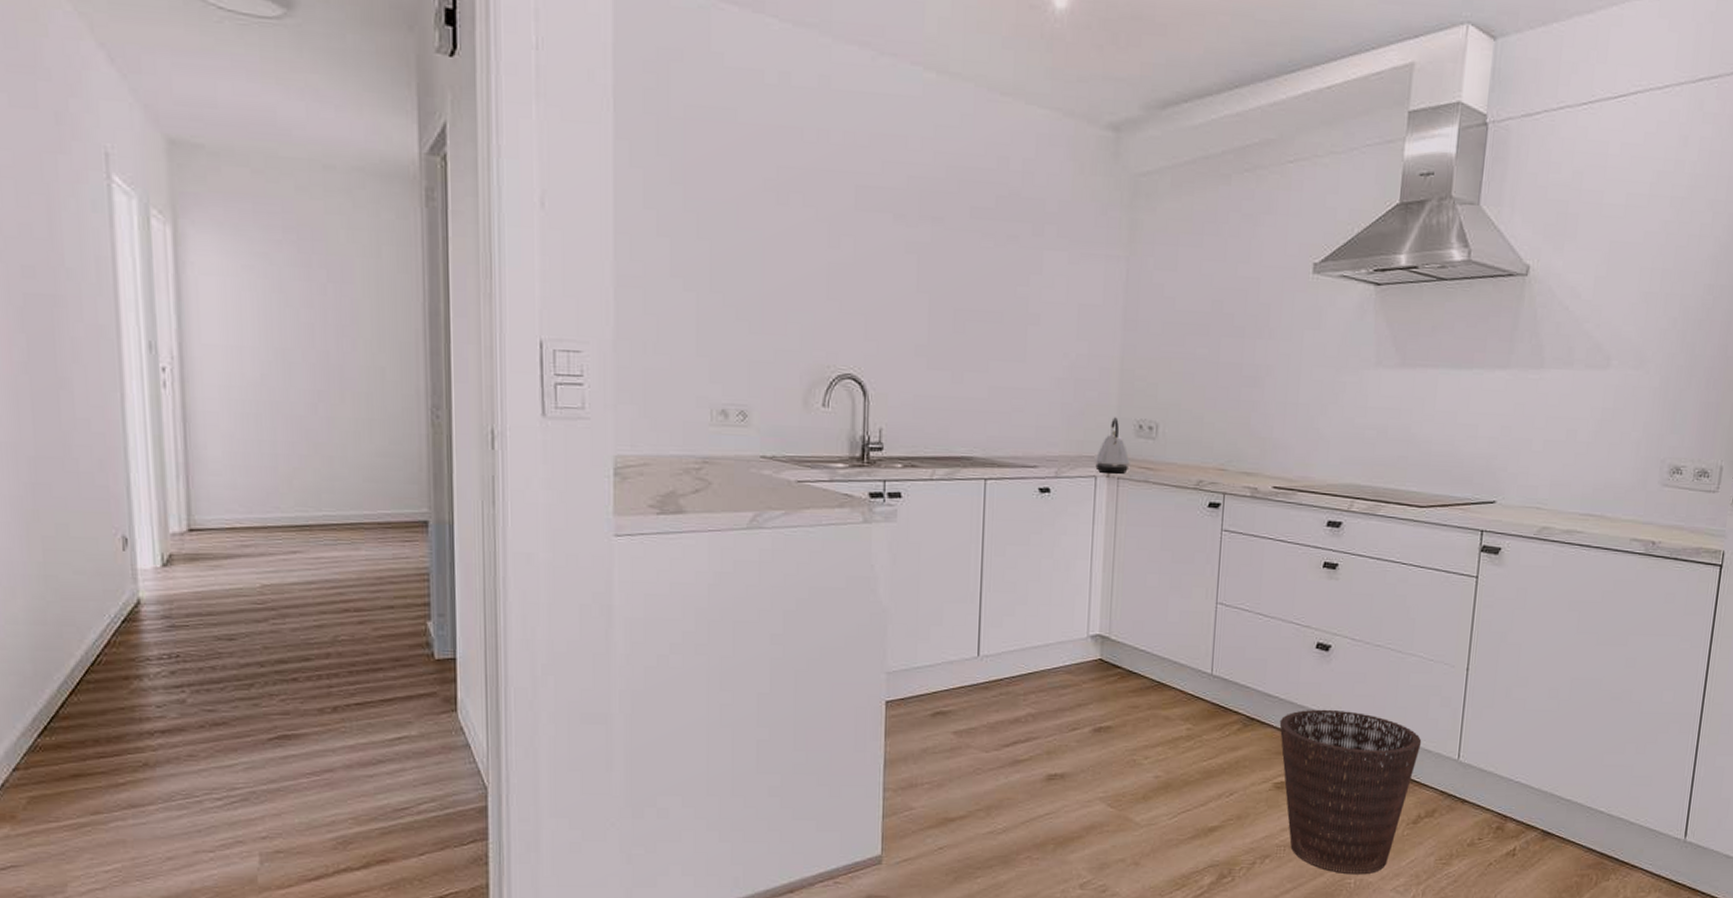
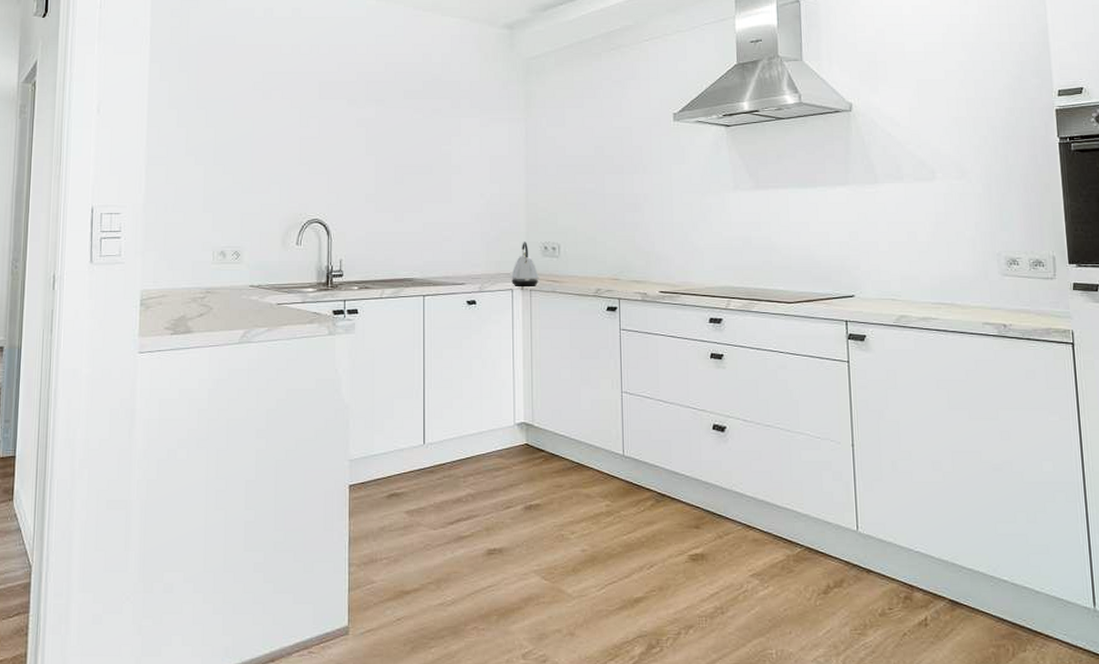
basket: present [1279,709,1422,875] -> none [688,485,821,645]

